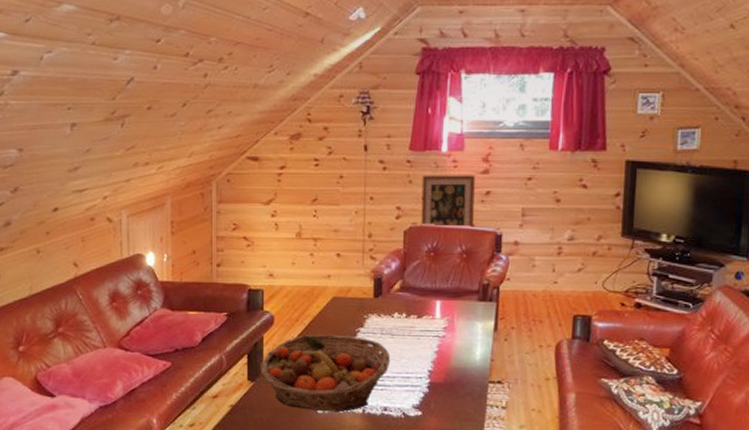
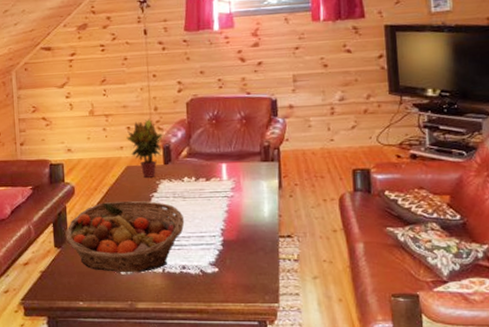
potted plant: none [335,245,375,311] -> present [126,118,164,178]
wall art: present [421,175,475,227] -> none [198,48,249,98]

